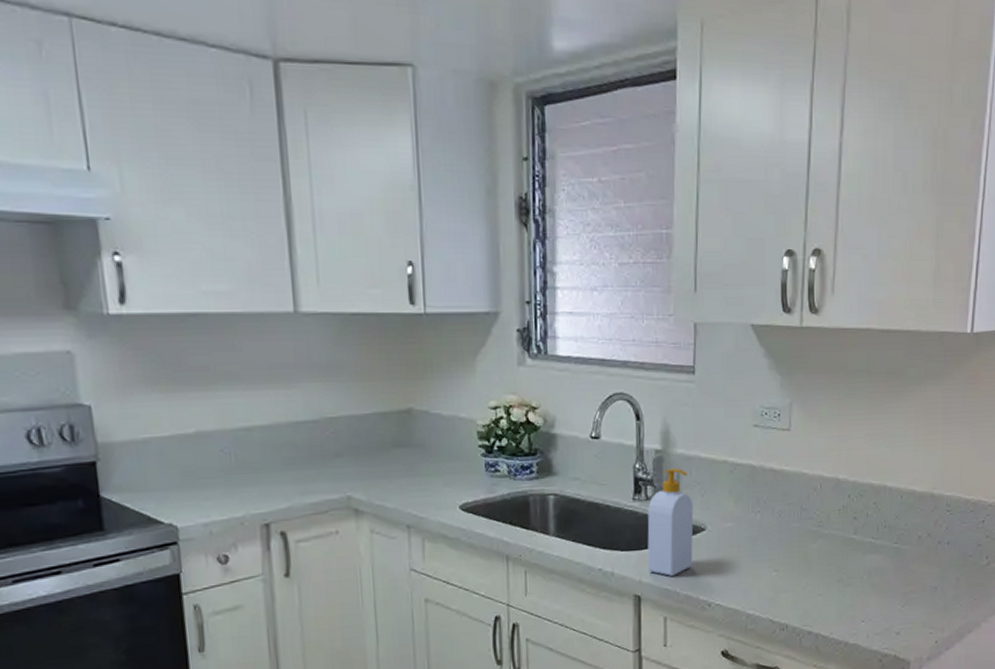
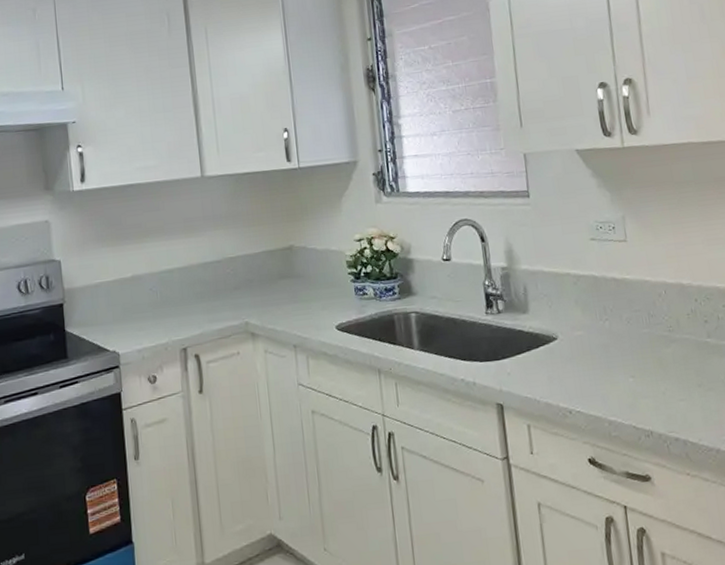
soap bottle: present [647,468,694,576] -> none [500,282,549,385]

